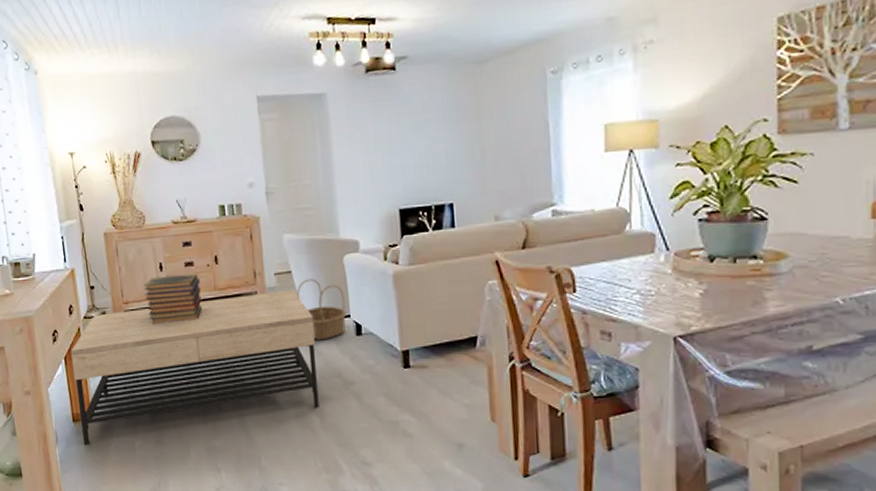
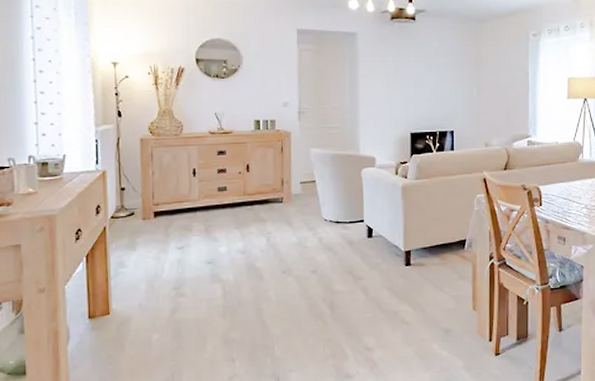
coffee table: present [71,290,319,446] -> none [94,197,331,342]
book stack: present [143,273,203,325] -> none [175,179,231,225]
basket: present [296,279,347,341] -> none [318,188,361,242]

